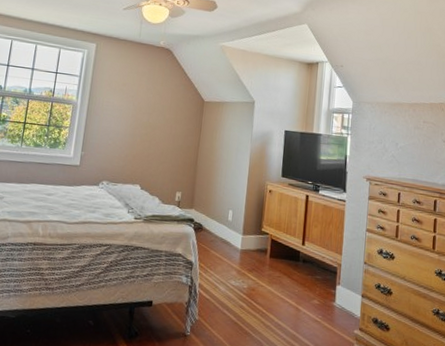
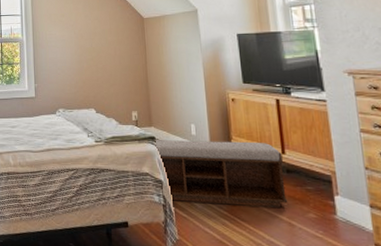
bench: none [193,222,302,295] -> present [156,140,288,209]

